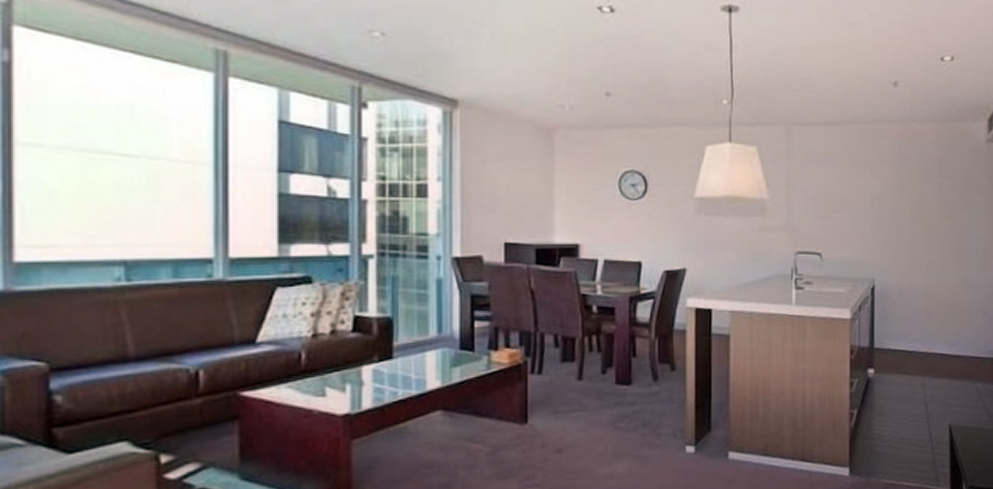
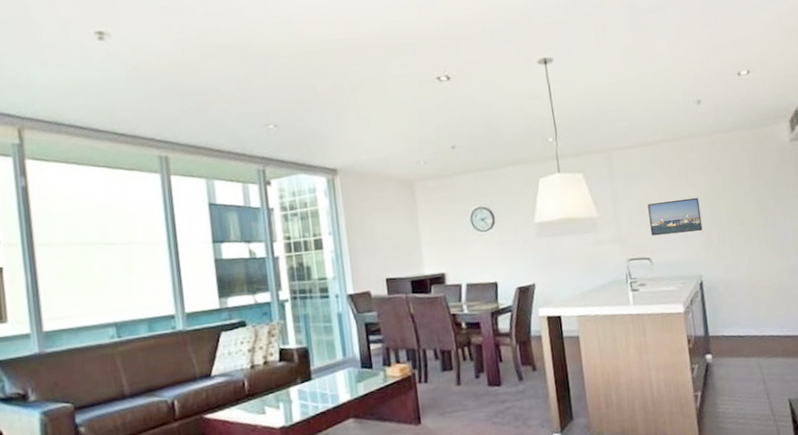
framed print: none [825,191,882,230] -> present [648,197,703,236]

